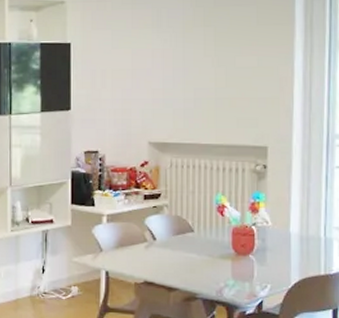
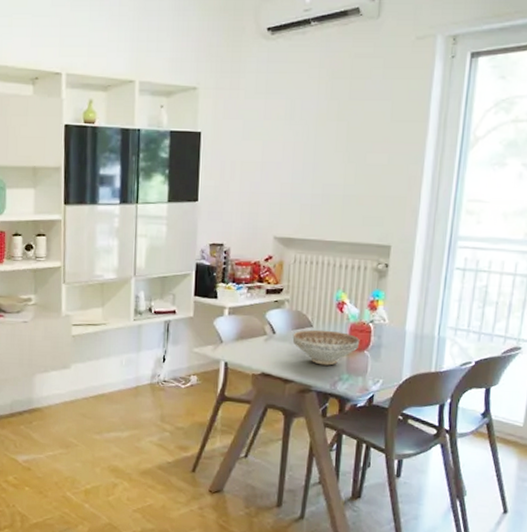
decorative bowl: none [174,234,244,272] -> present [292,329,360,366]

